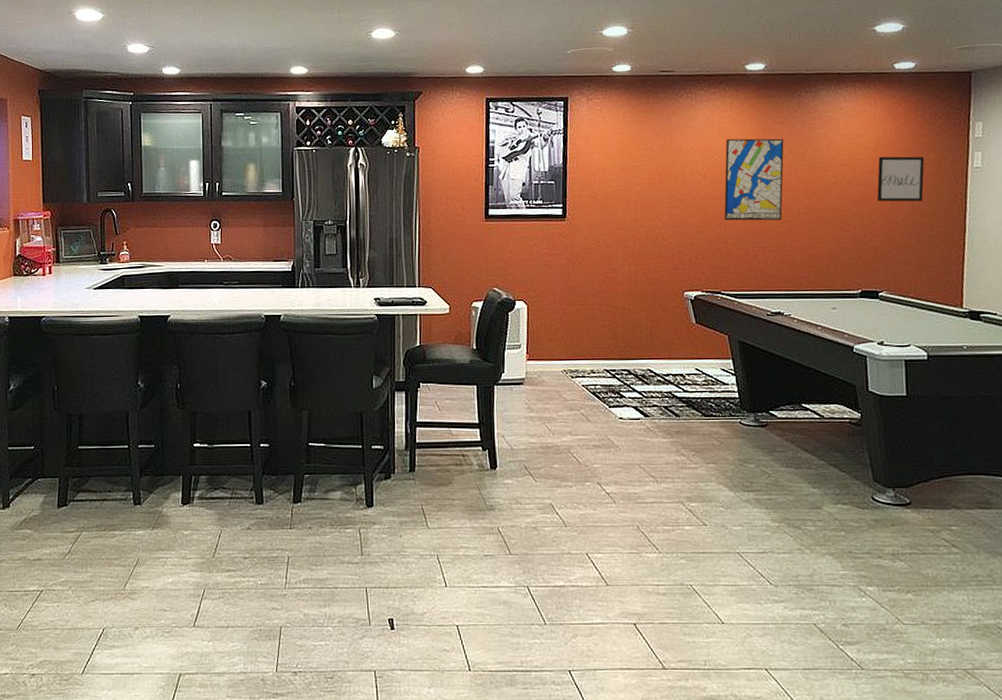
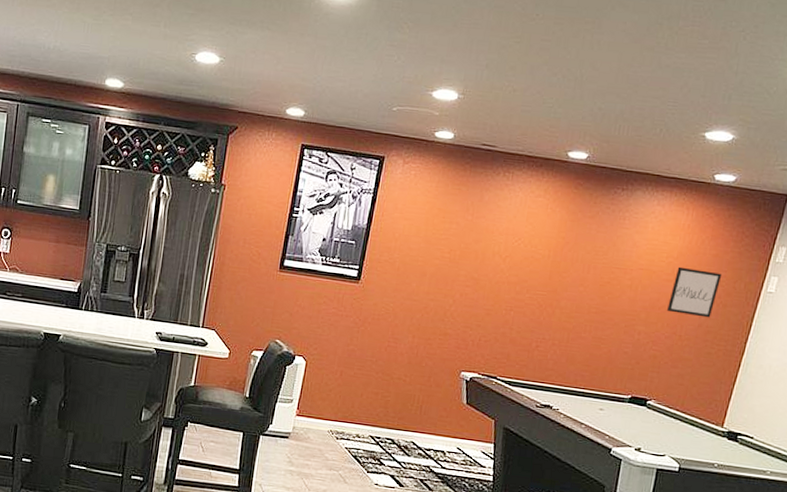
wall art: present [724,138,784,221] -> none [515,225,590,315]

